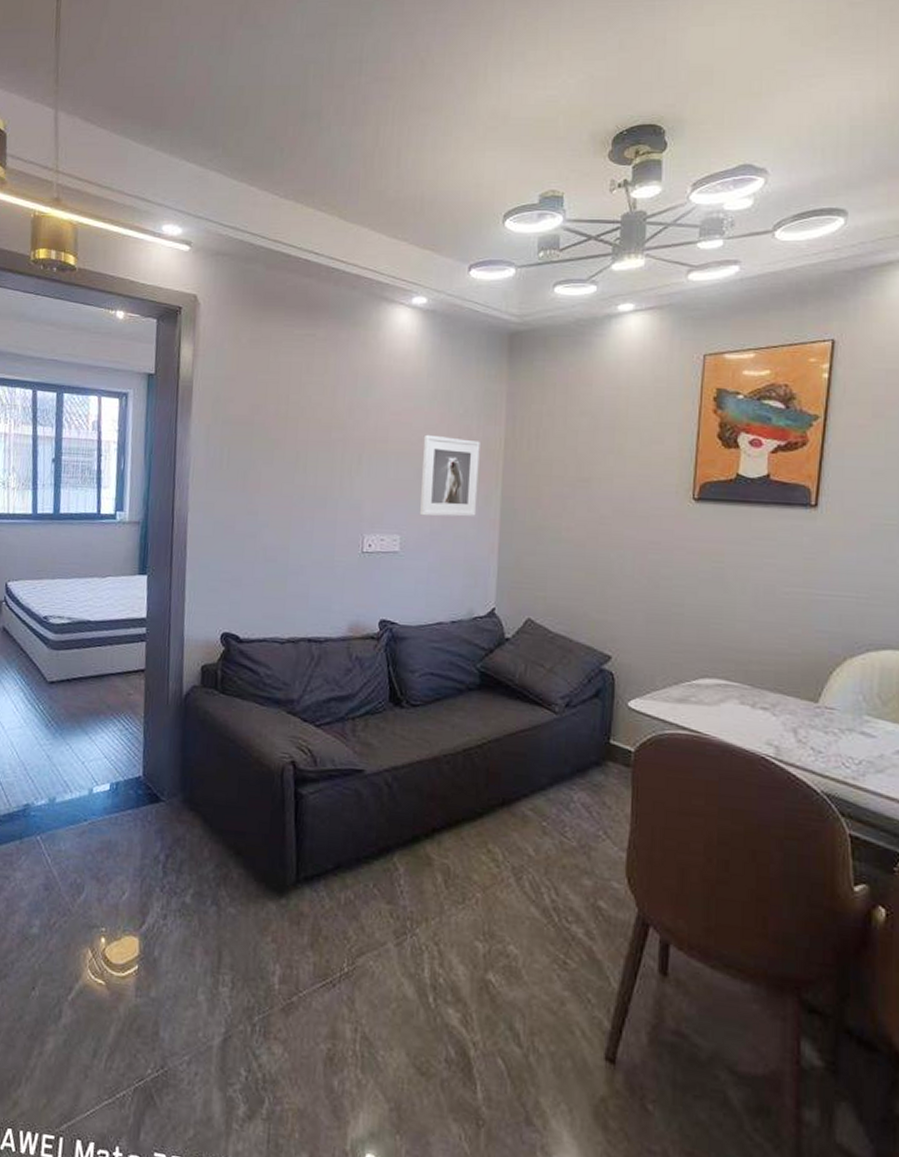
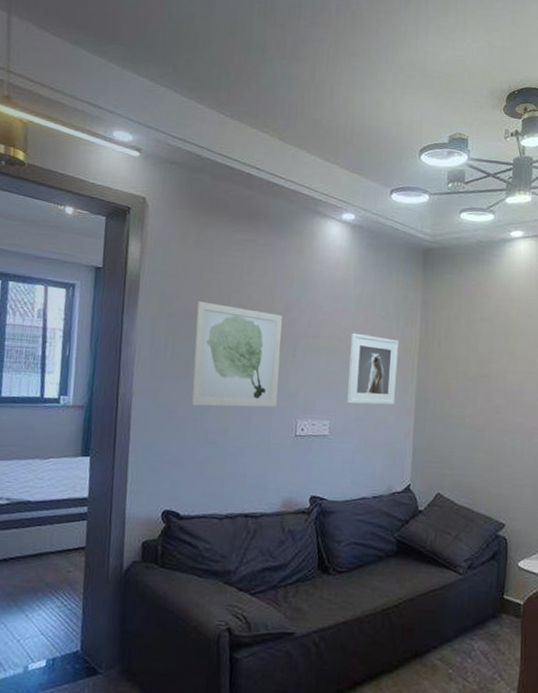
wall art: none [248,406,346,521] -> present [191,301,283,408]

